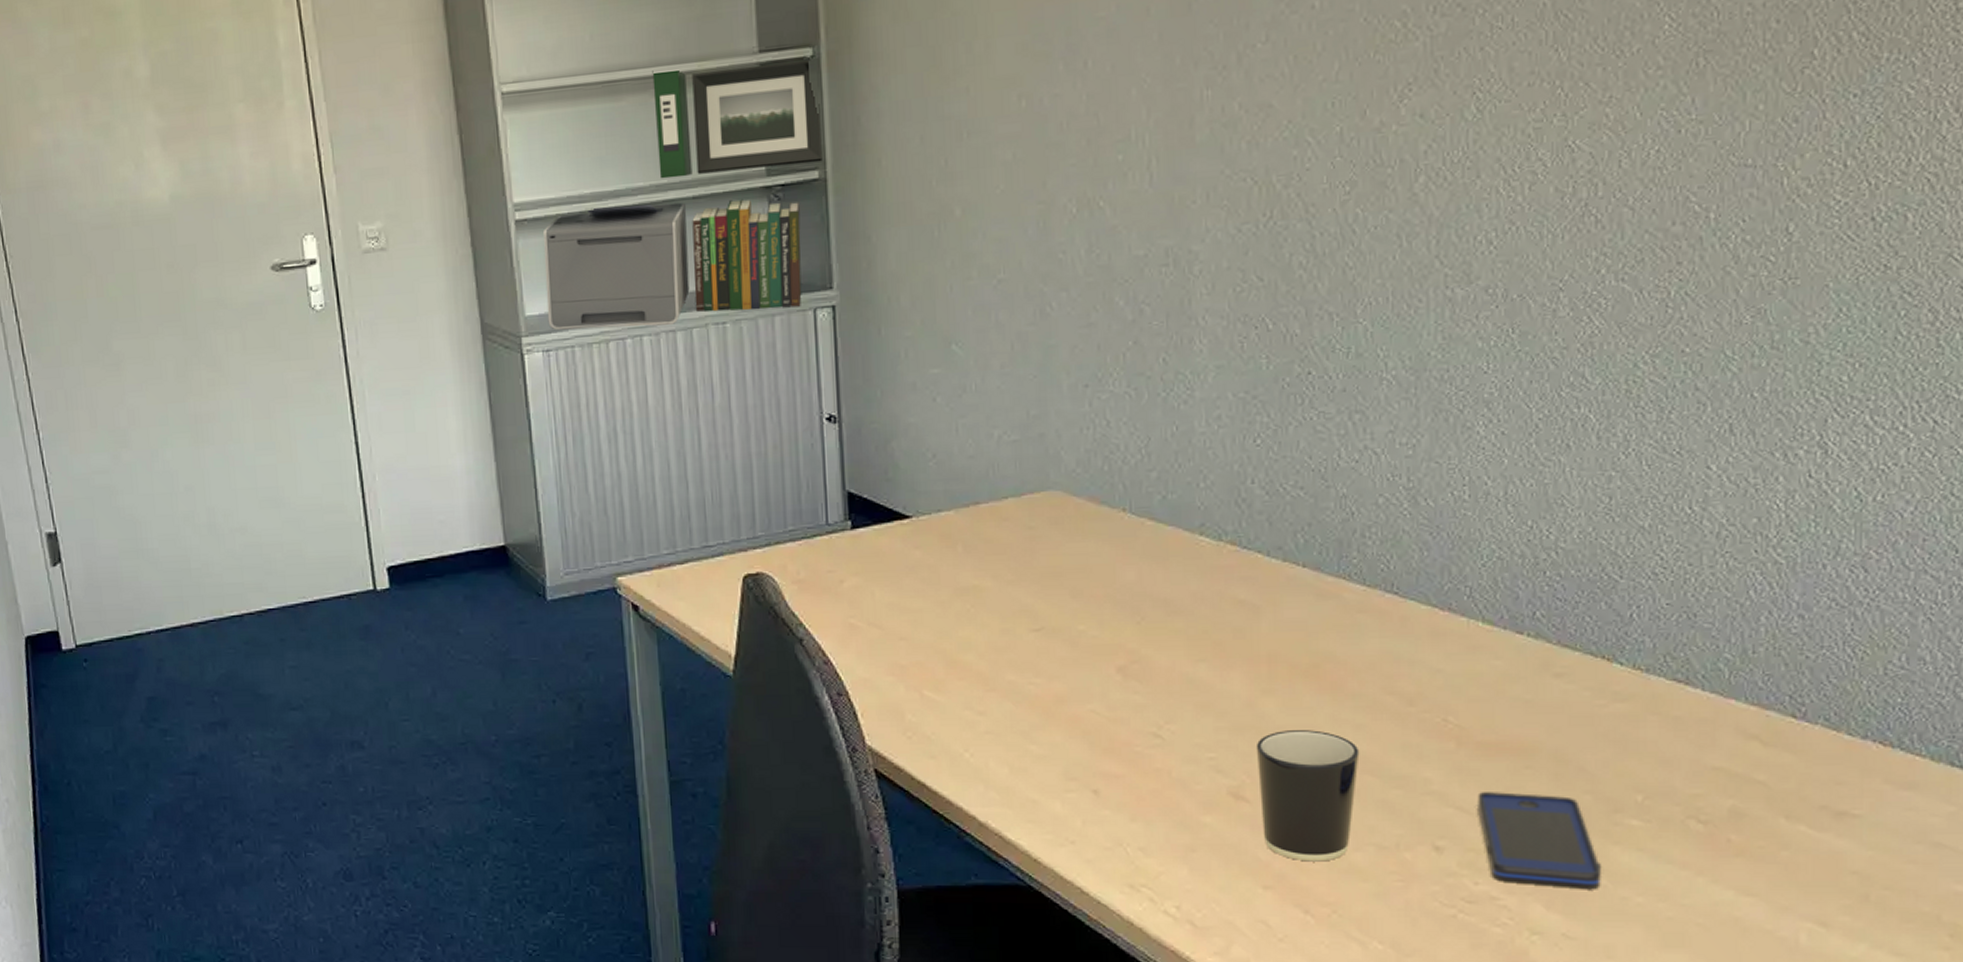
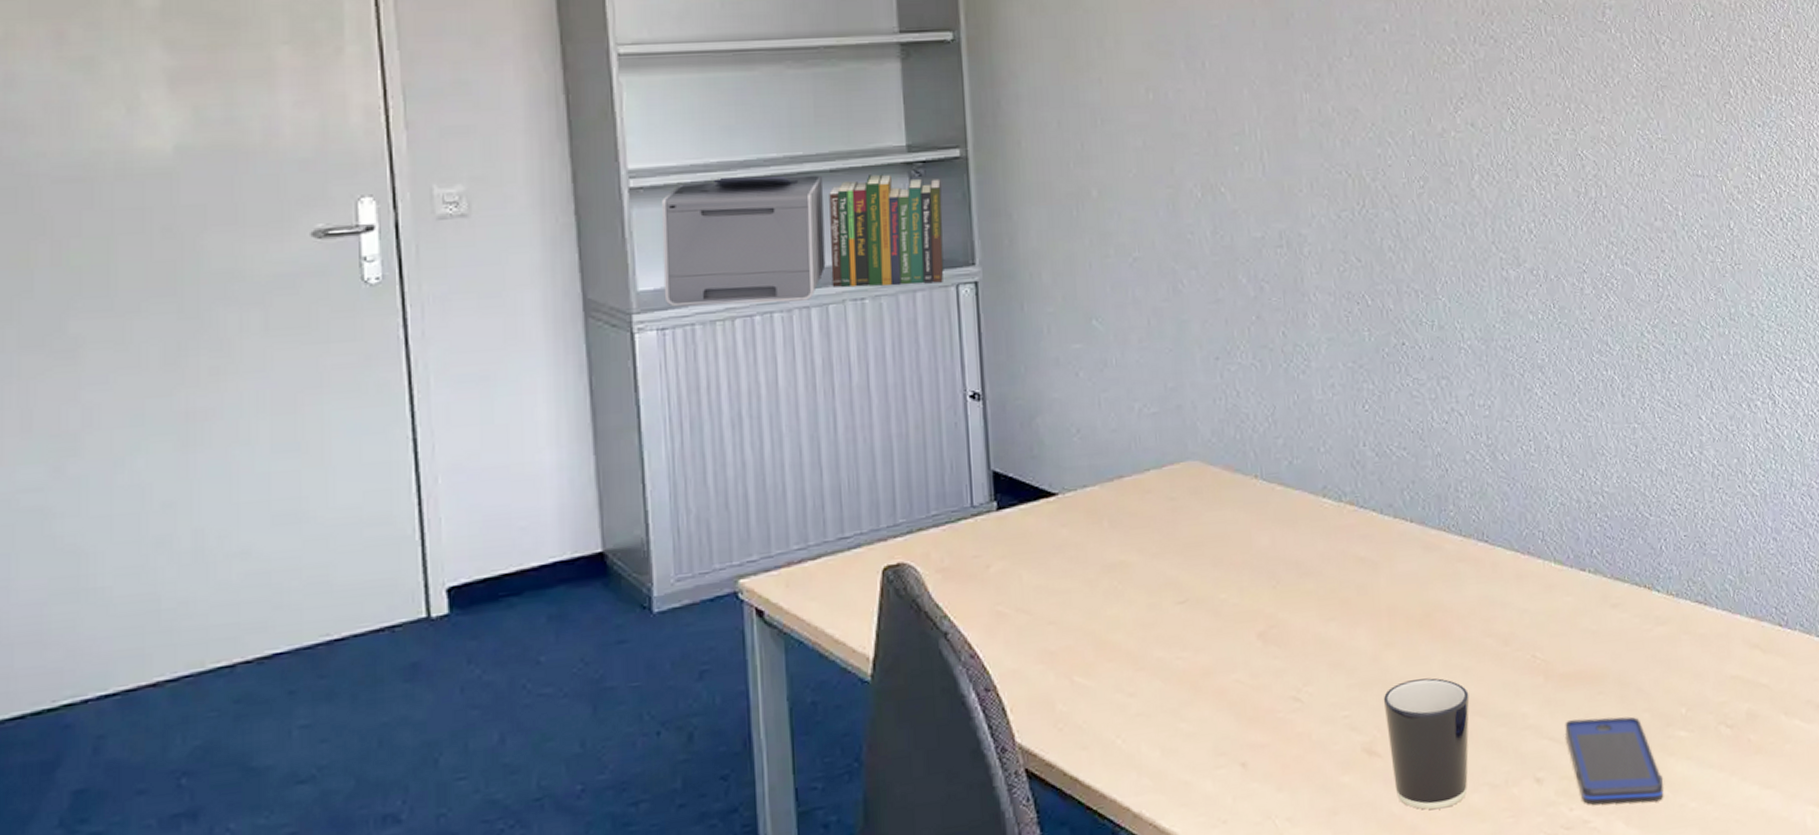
binder: present [652,70,693,179] -> none [788,42,830,151]
picture frame: present [692,59,823,174] -> none [830,42,964,147]

